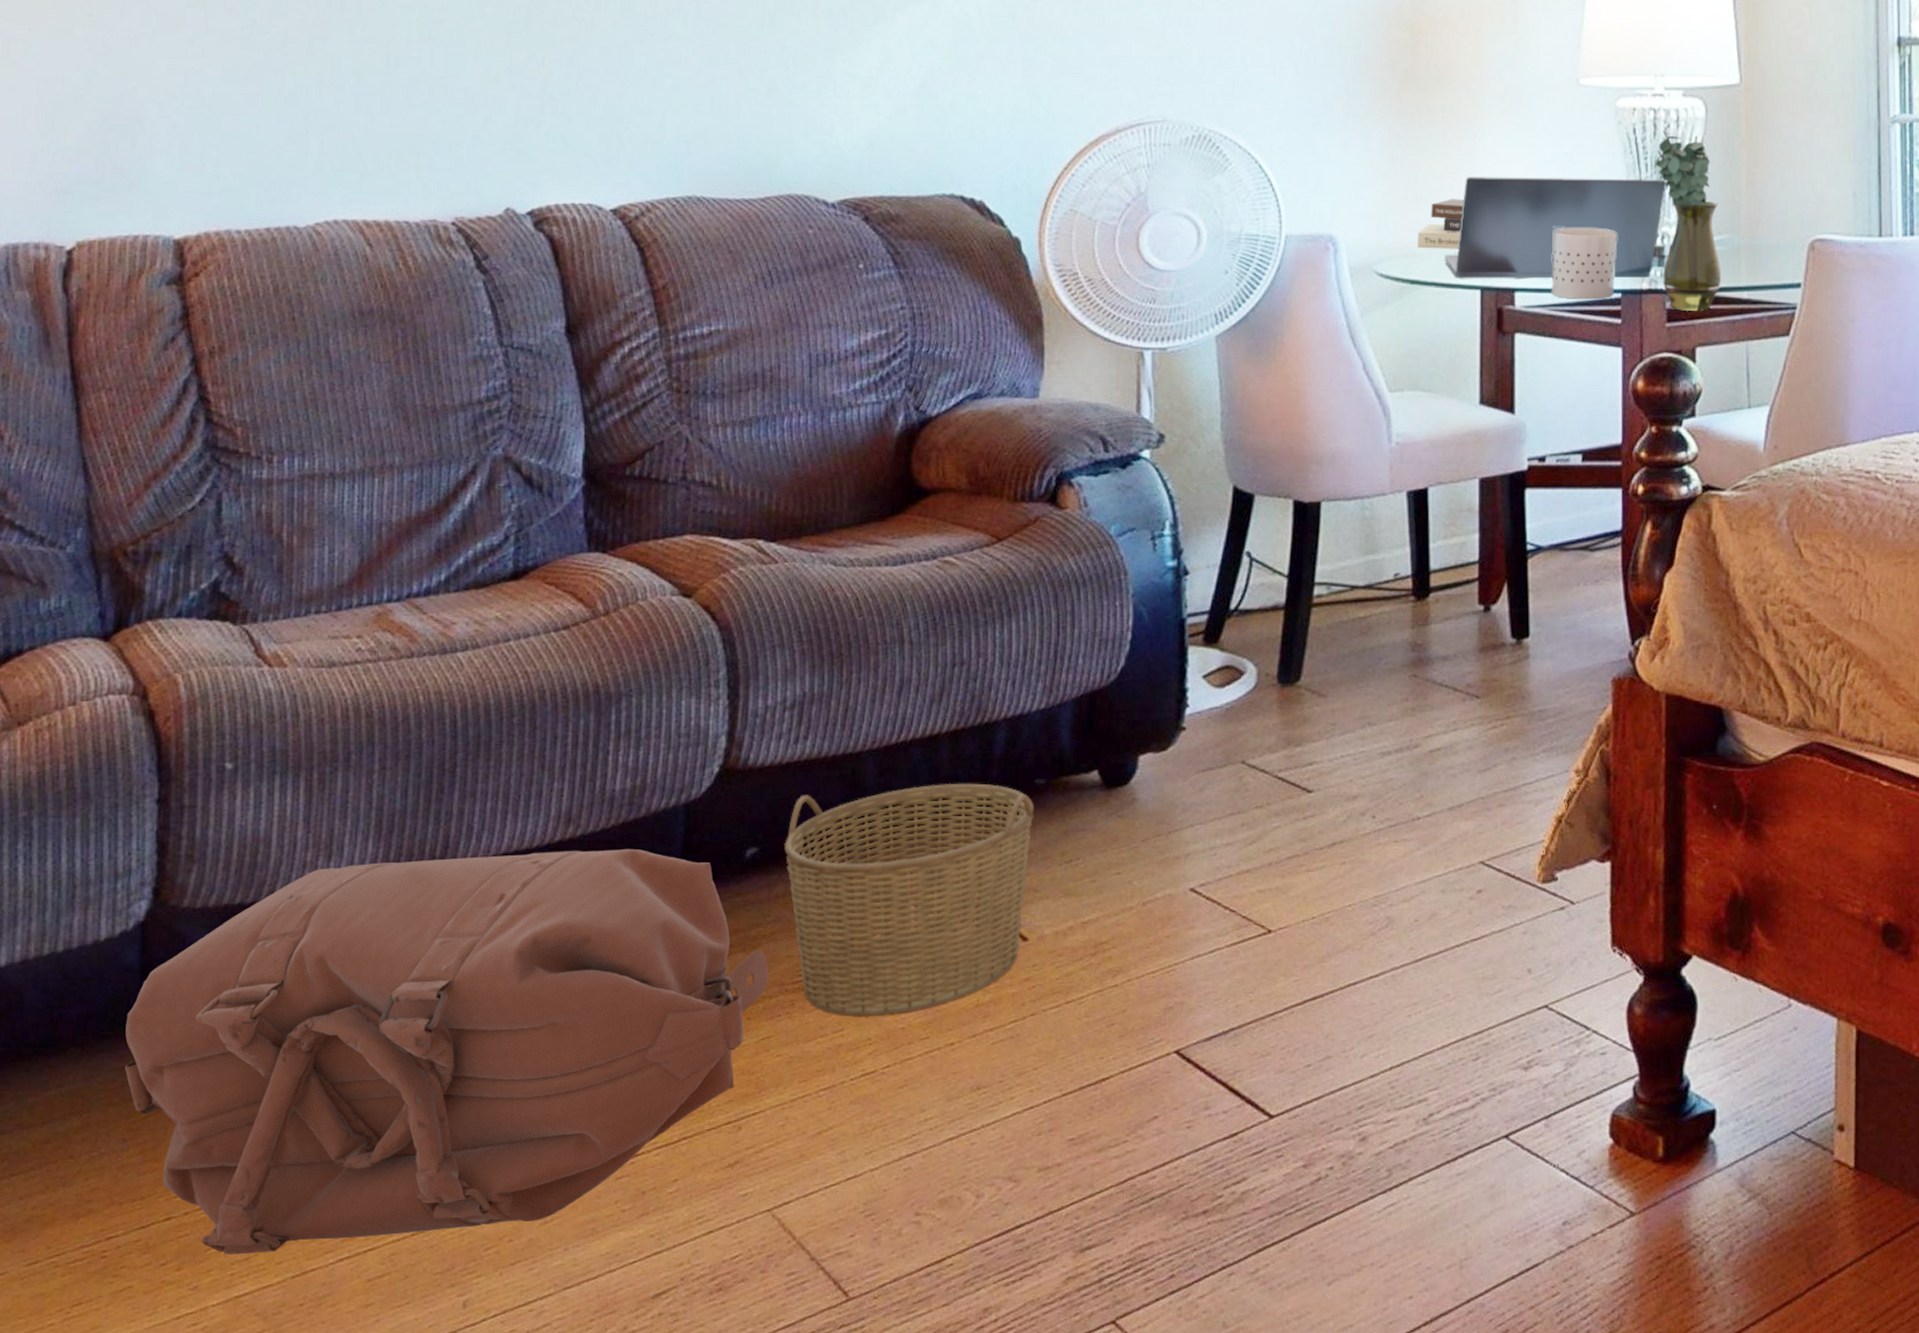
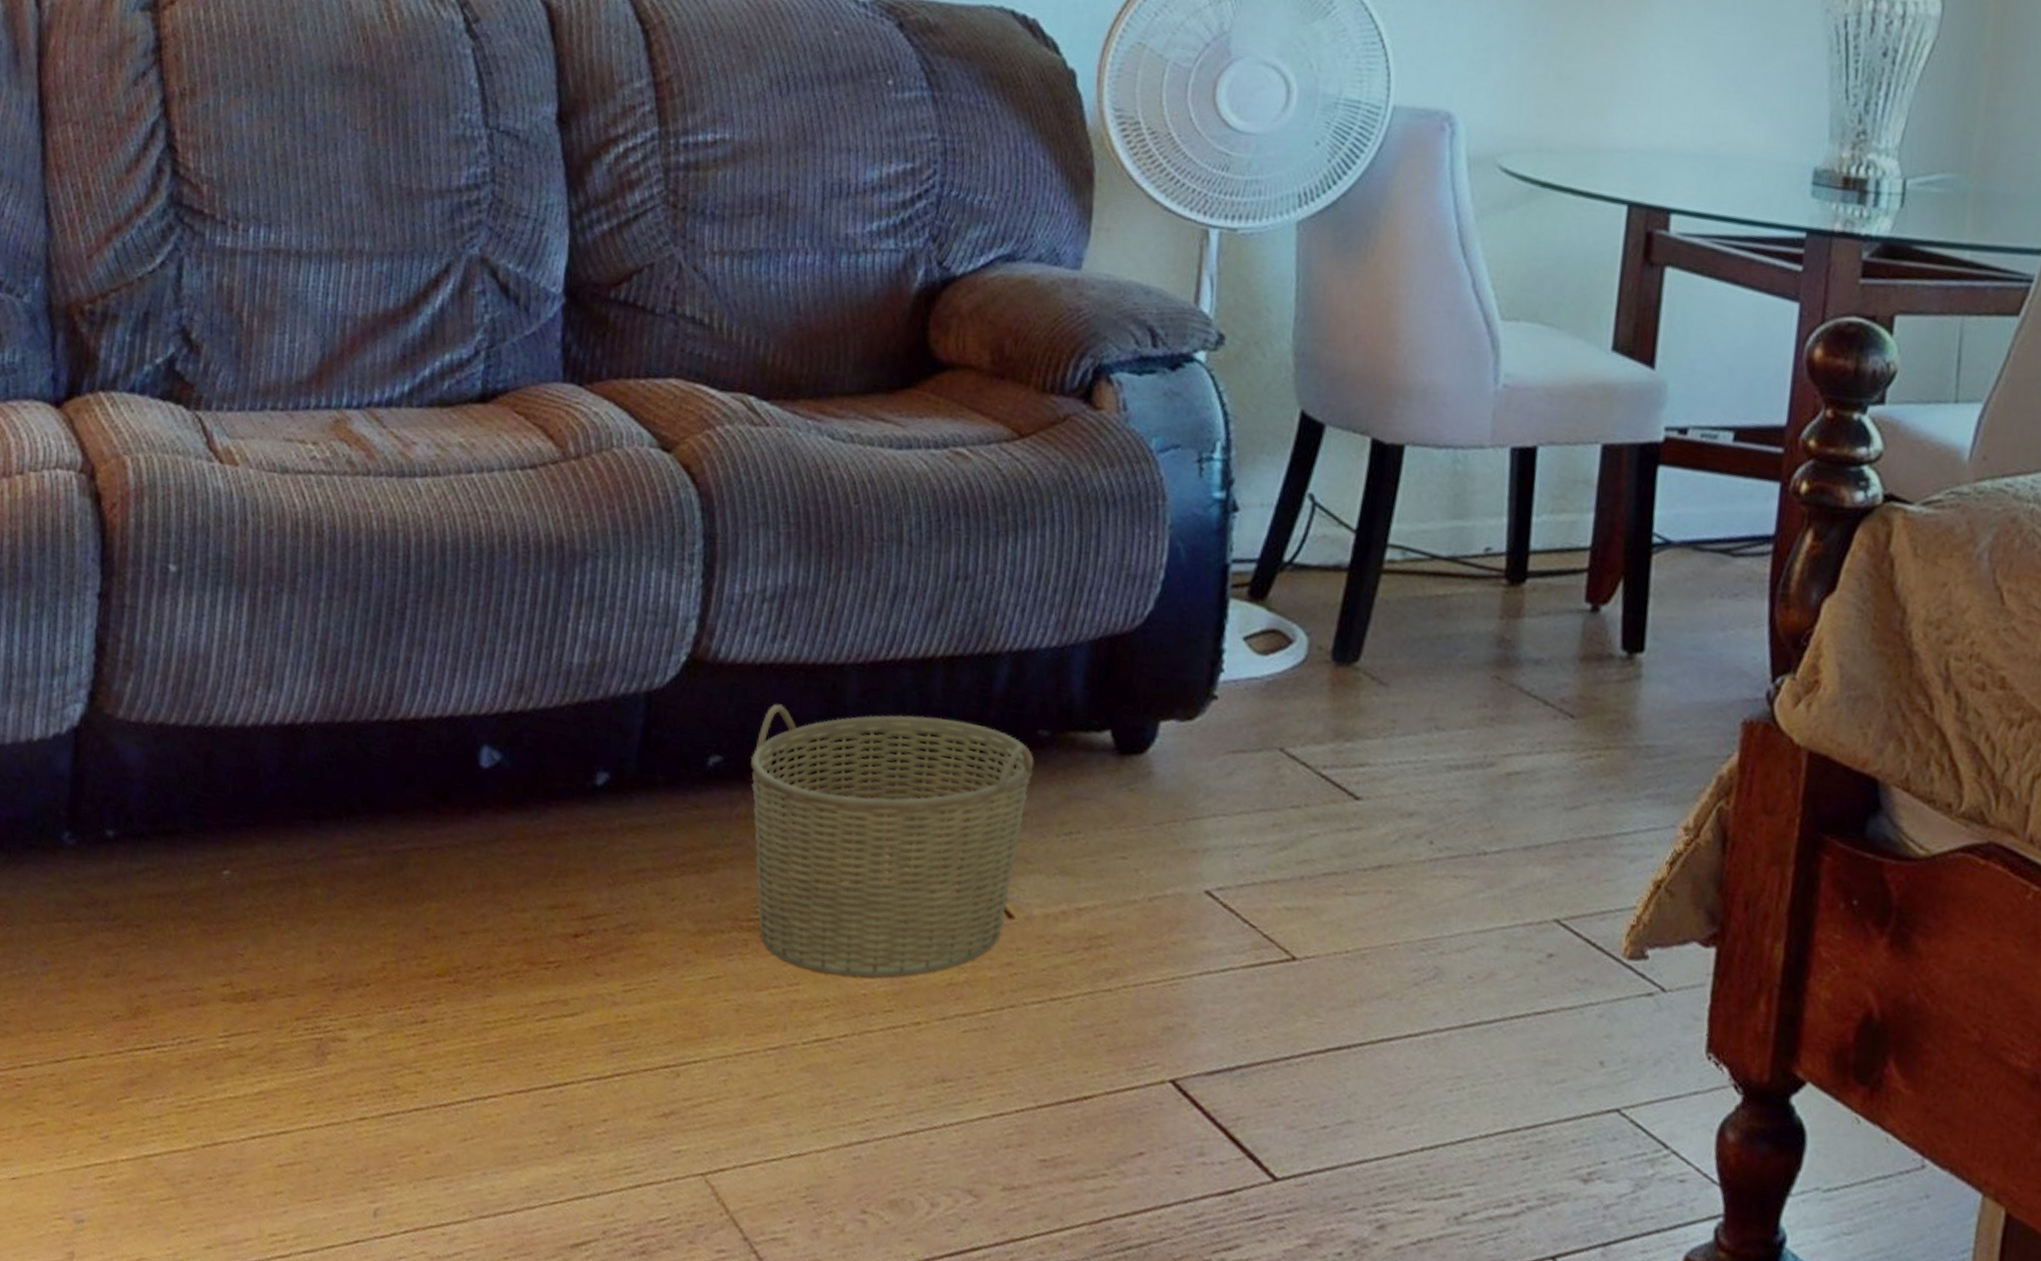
duffel bag: present [125,848,768,1254] -> none [50,699,723,1136]
books: present [1417,199,1464,249] -> none [1554,84,1618,150]
laptop: present [1444,177,1666,278] -> none [1586,58,1880,217]
mug: present [1551,227,1617,300] -> none [1716,139,1809,237]
vase: present [1653,130,1722,311] -> none [1861,27,1945,270]

